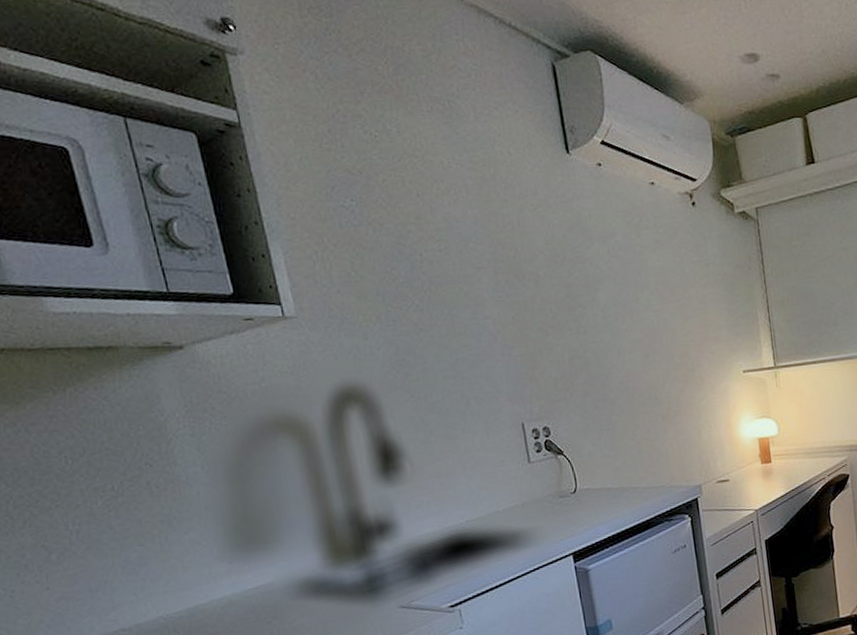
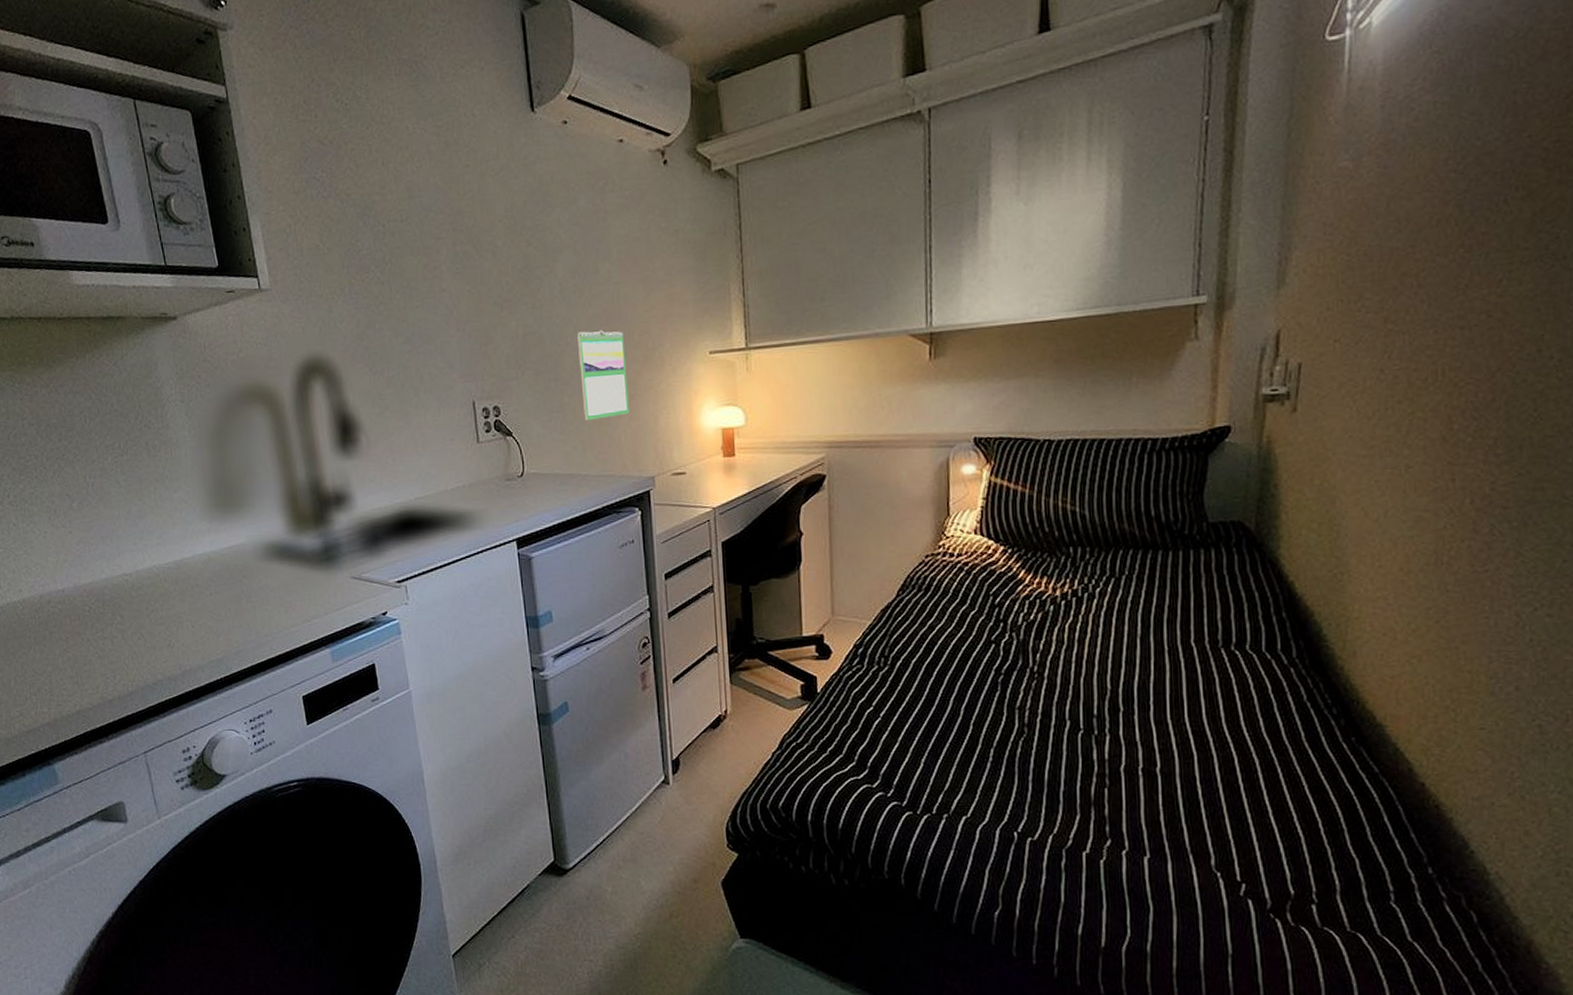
calendar: none [622,353,675,436] -> present [577,330,630,420]

